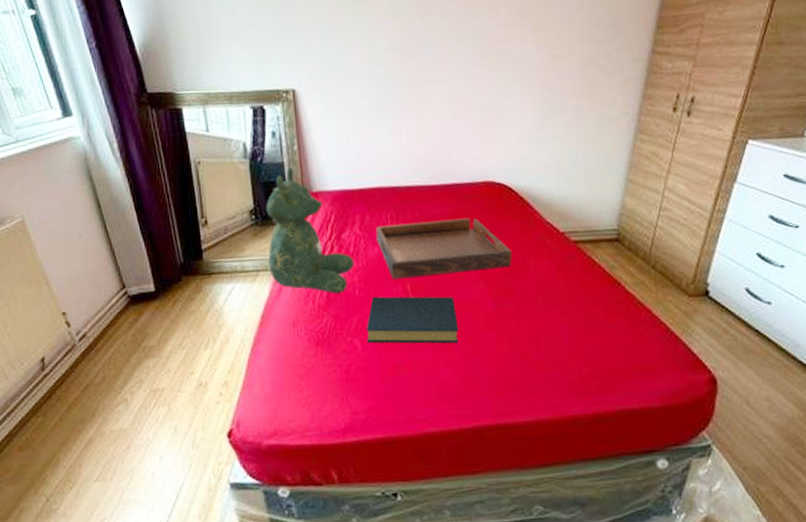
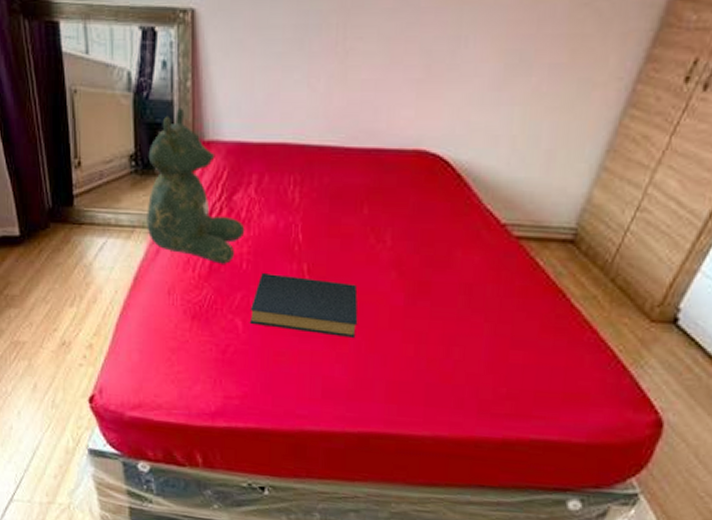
serving tray: present [376,218,512,280] -> none [274,190,436,258]

